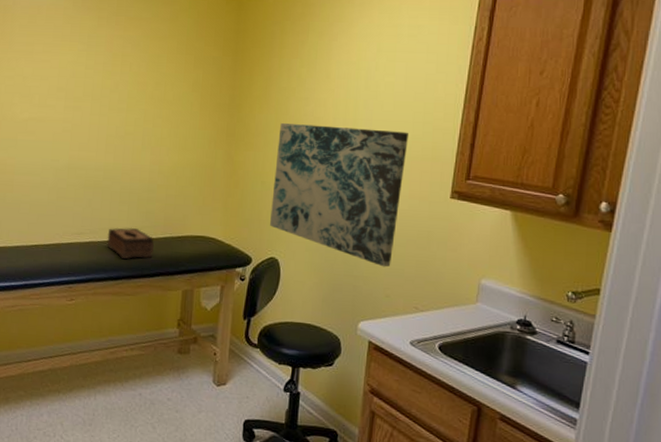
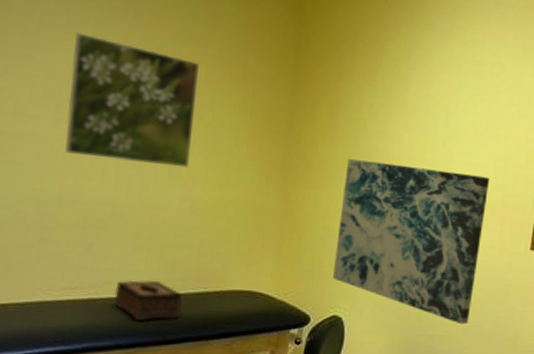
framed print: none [72,40,162,138] -> present [65,33,199,168]

